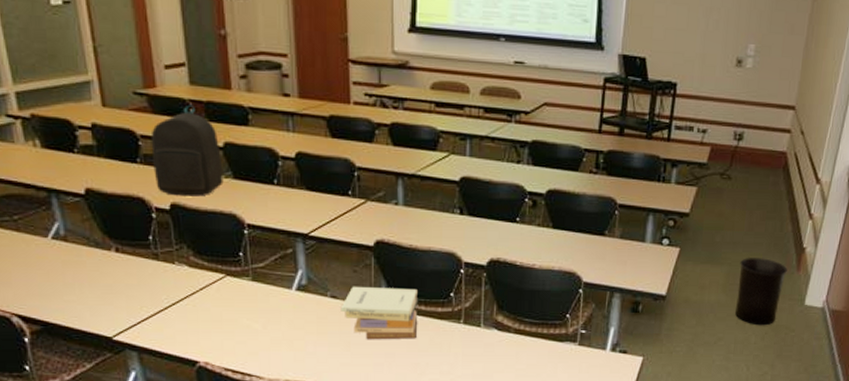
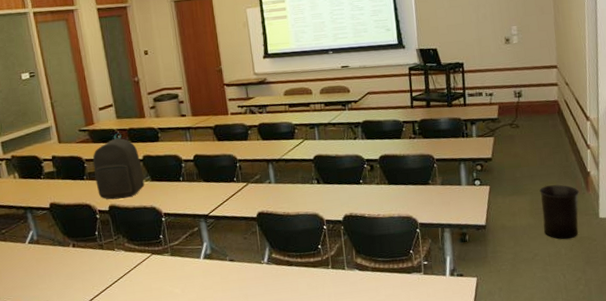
books: present [341,286,419,340] -> none [237,245,297,291]

